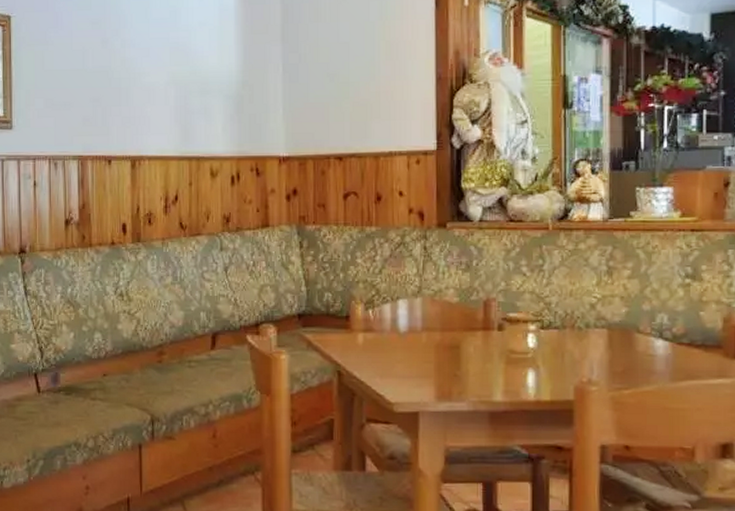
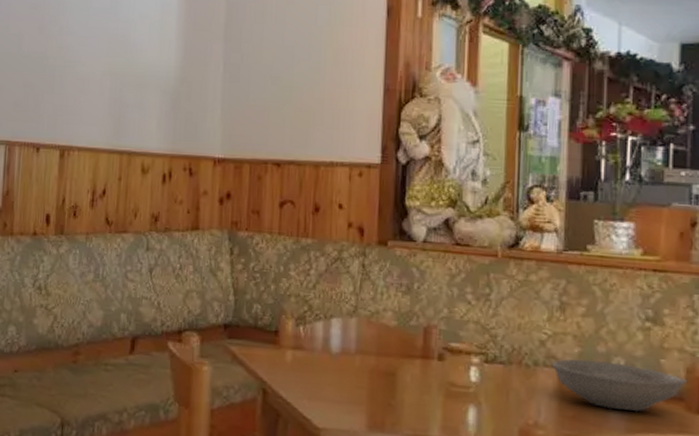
bowl: none [602,318,725,362] -> present [551,359,688,412]

